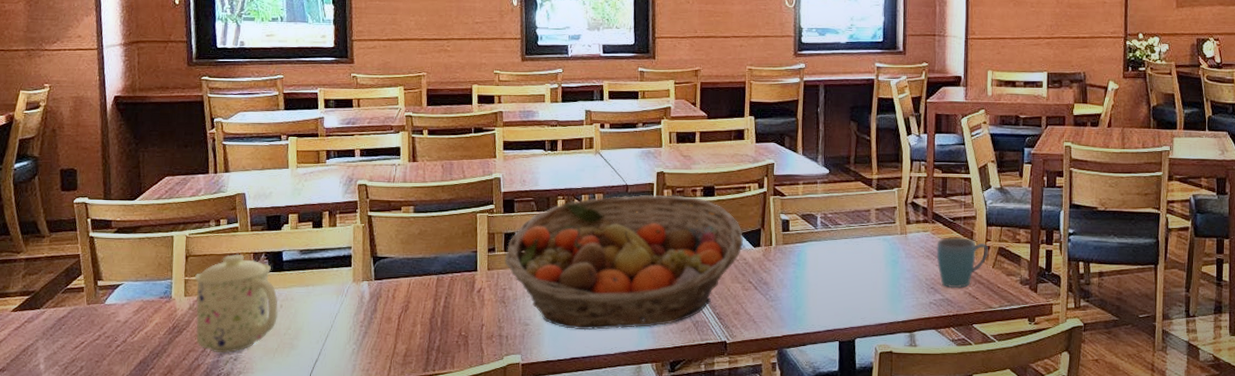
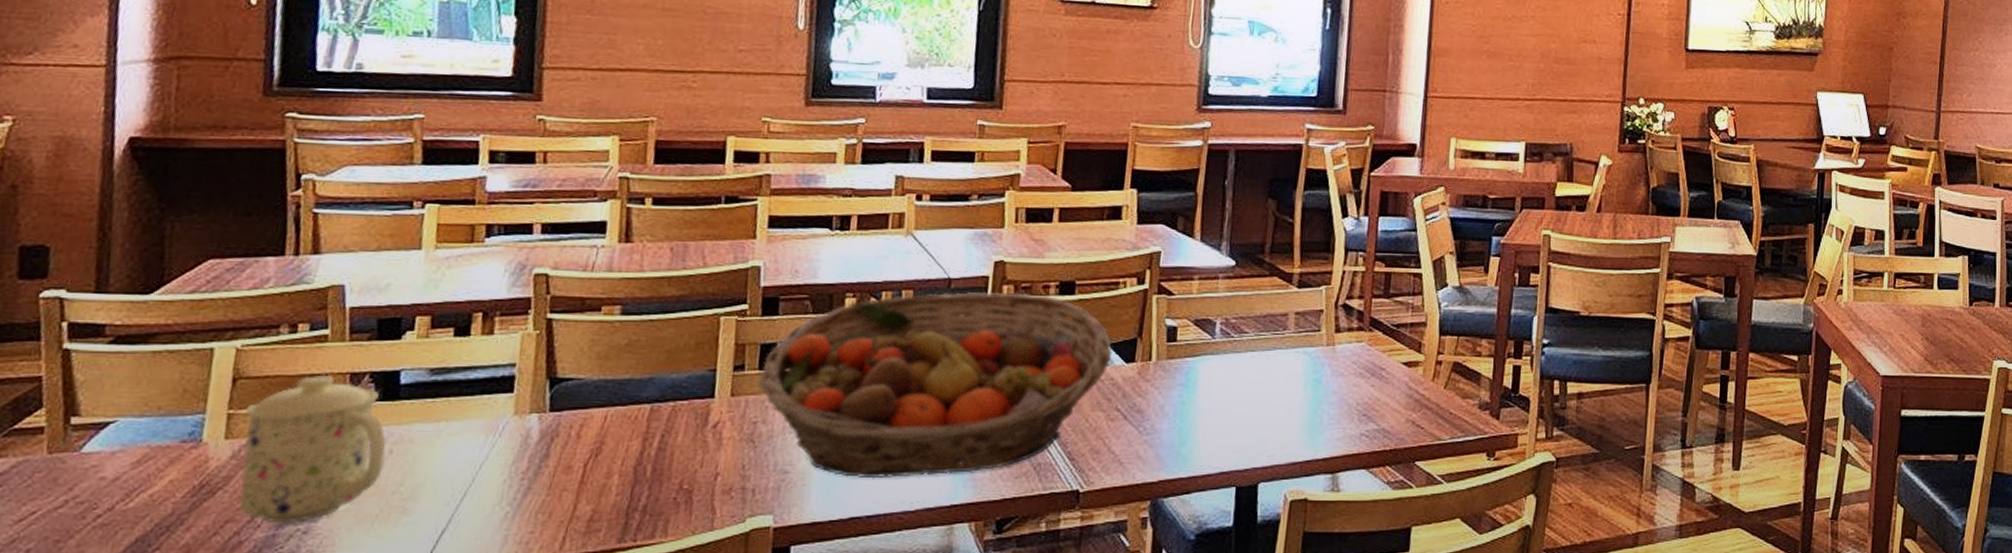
mug: present [936,236,988,289] -> none [1372,348,1440,416]

